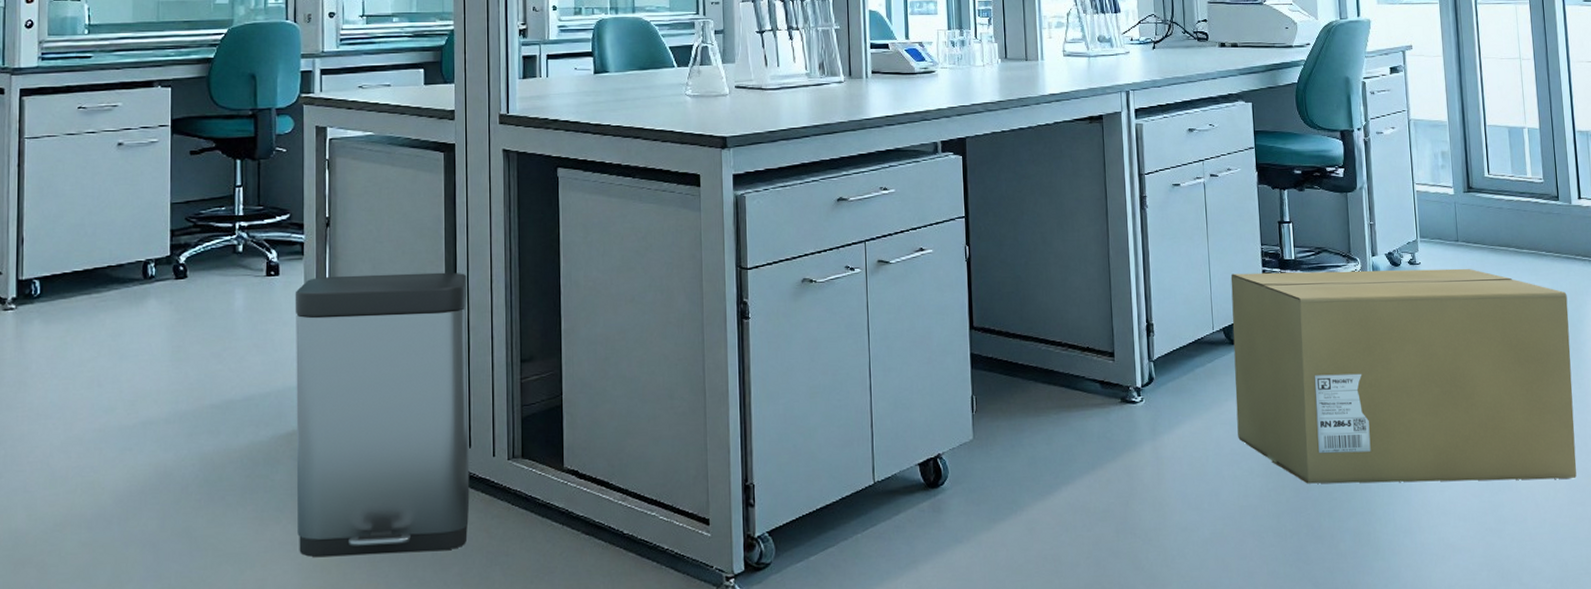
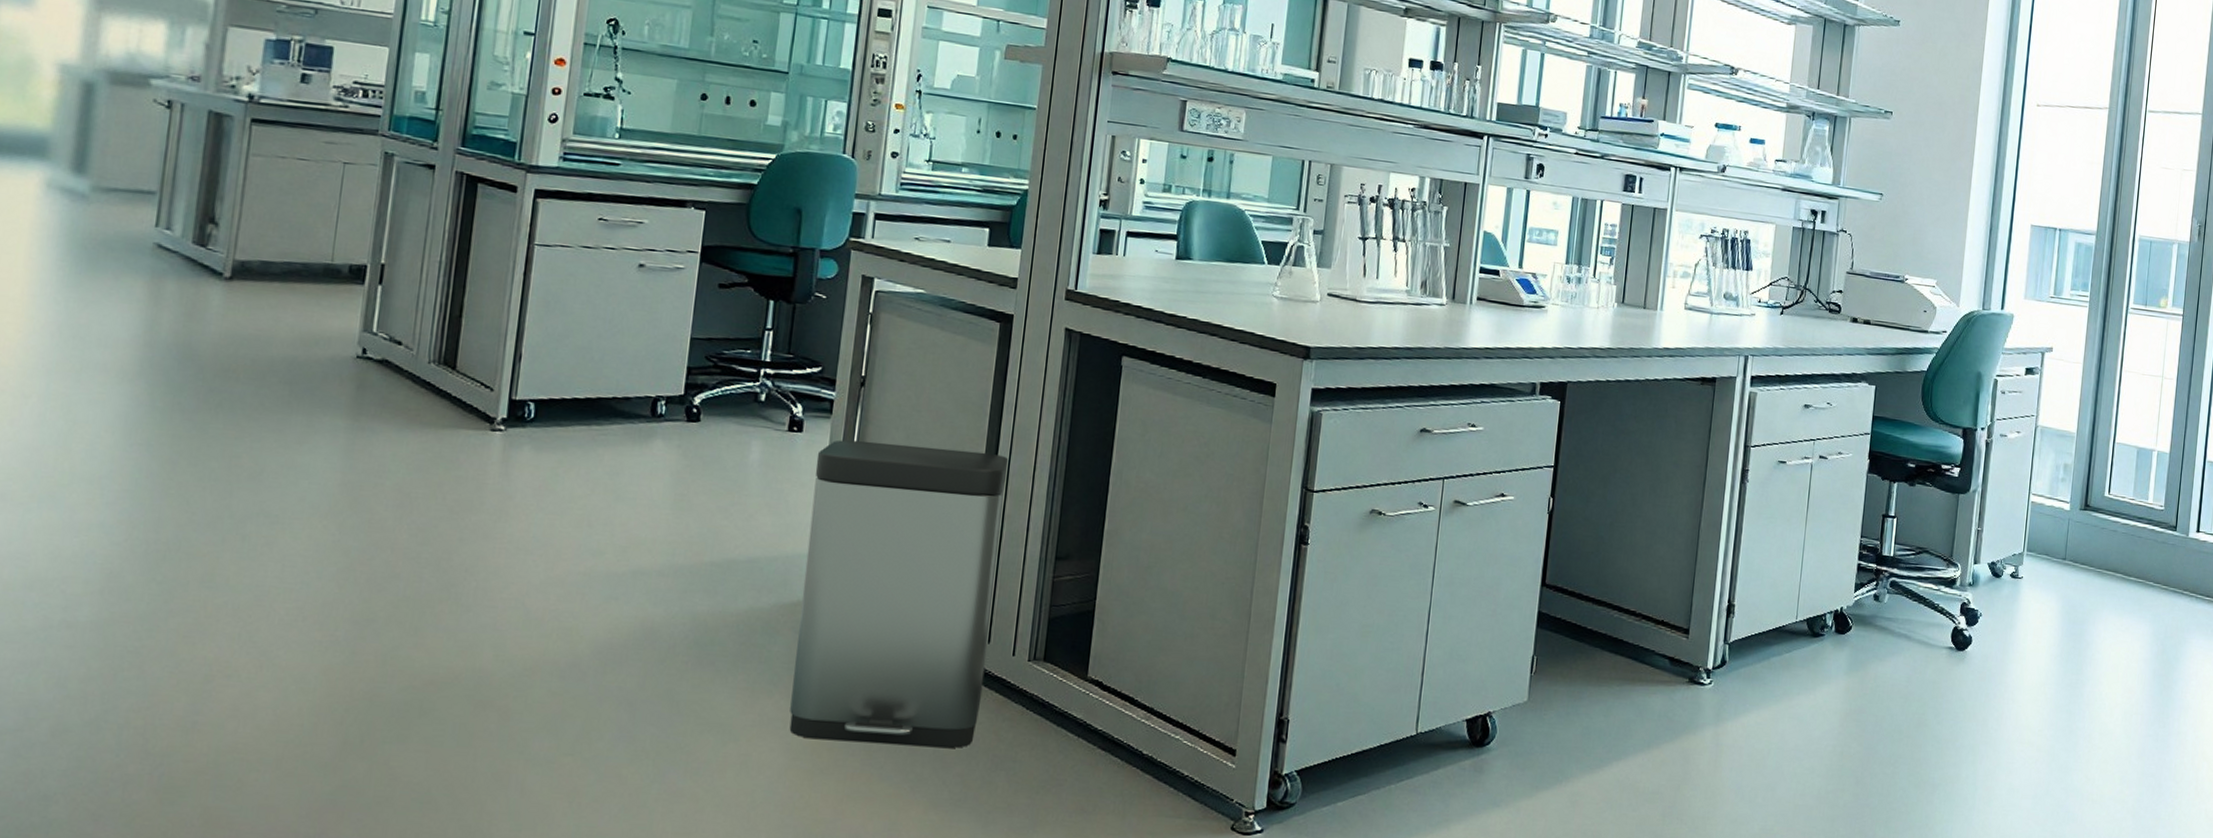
box: present [1230,268,1577,484] -> none [1804,563,2168,819]

